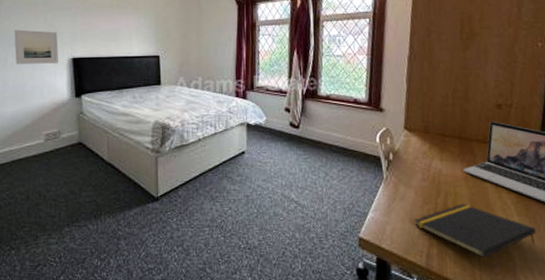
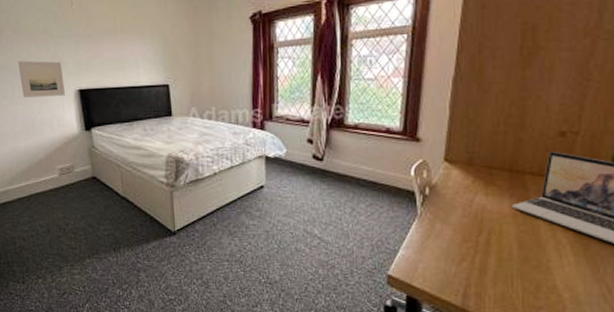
notepad: present [415,203,537,259] -> none [451,242,595,300]

